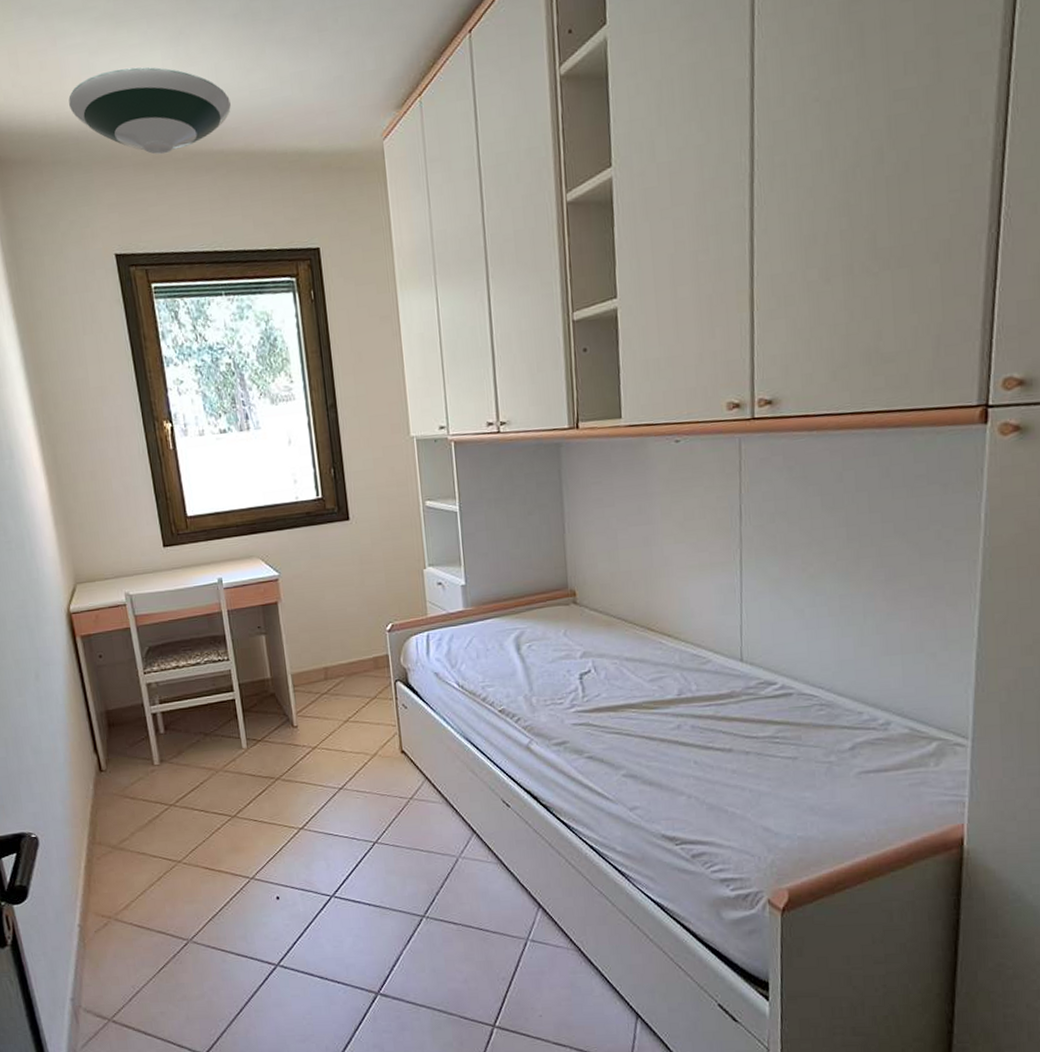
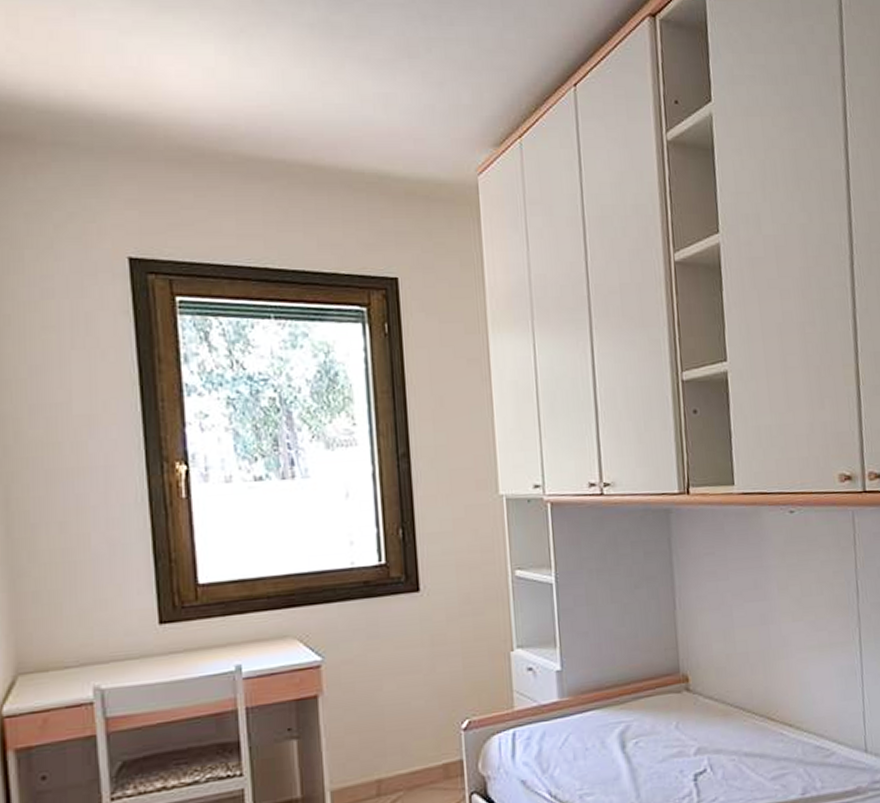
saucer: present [68,67,231,155] -> none [85,55,299,154]

